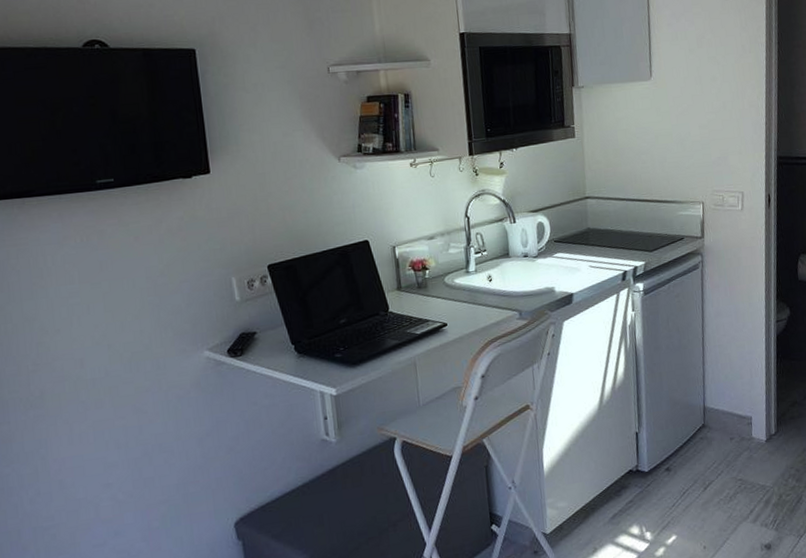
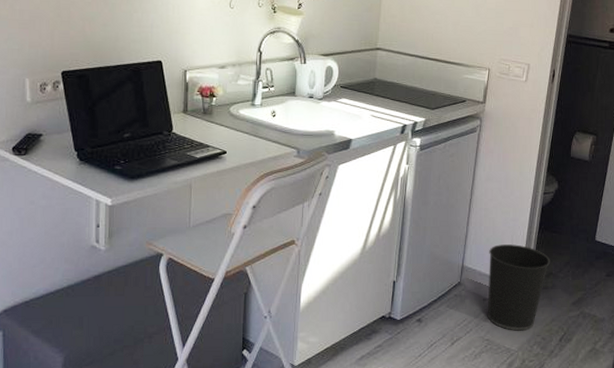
wastebasket: none [729,377,794,467] -> present [487,244,551,331]

